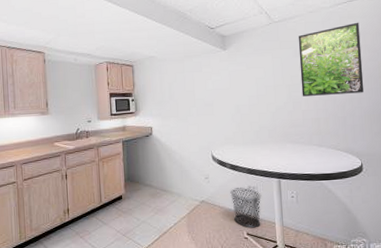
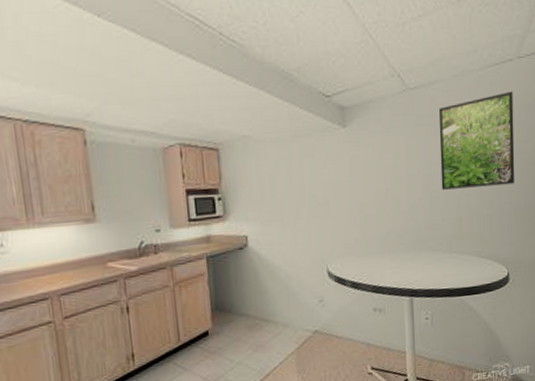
waste bin: present [230,187,262,229] -> none [351,310,390,362]

